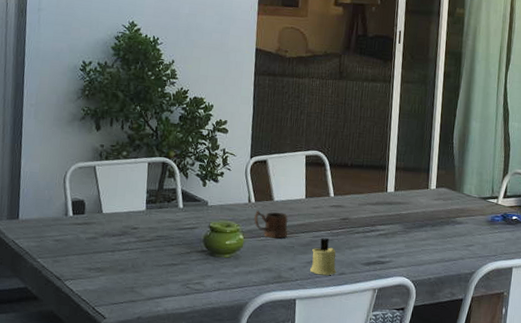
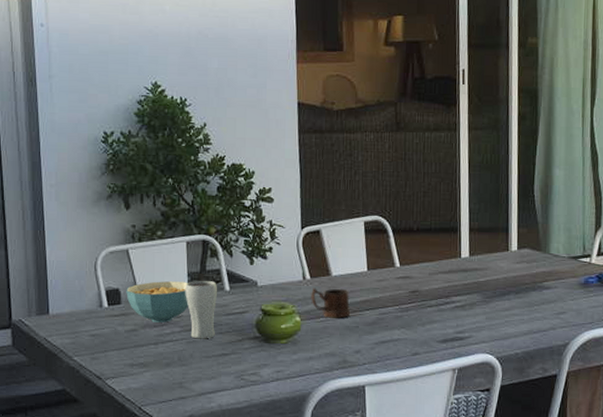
cereal bowl: none [90,195,146,233] -> present [126,281,189,323]
drinking glass: none [143,197,172,250] -> present [185,280,217,339]
candle: present [310,238,337,276] -> none [379,315,409,357]

